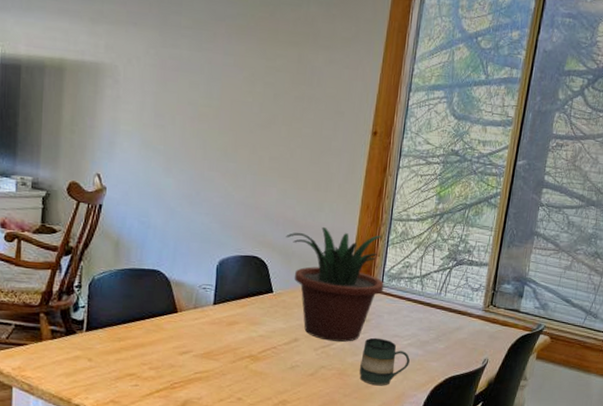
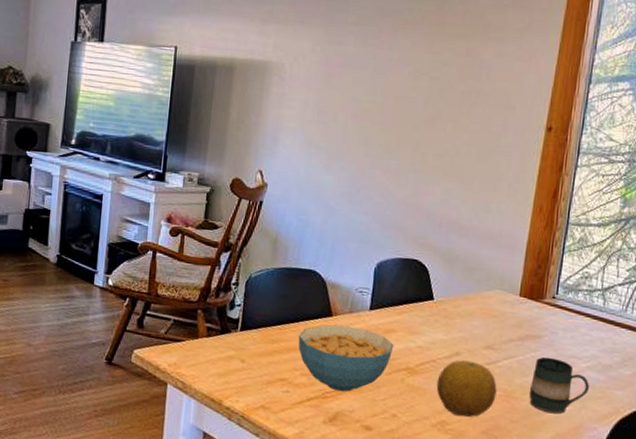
cereal bowl: none [145,320,237,381] -> present [298,324,394,392]
fruit: none [277,345,332,395] -> present [436,360,497,417]
potted plant: present [286,226,384,342] -> none [449,229,559,360]

